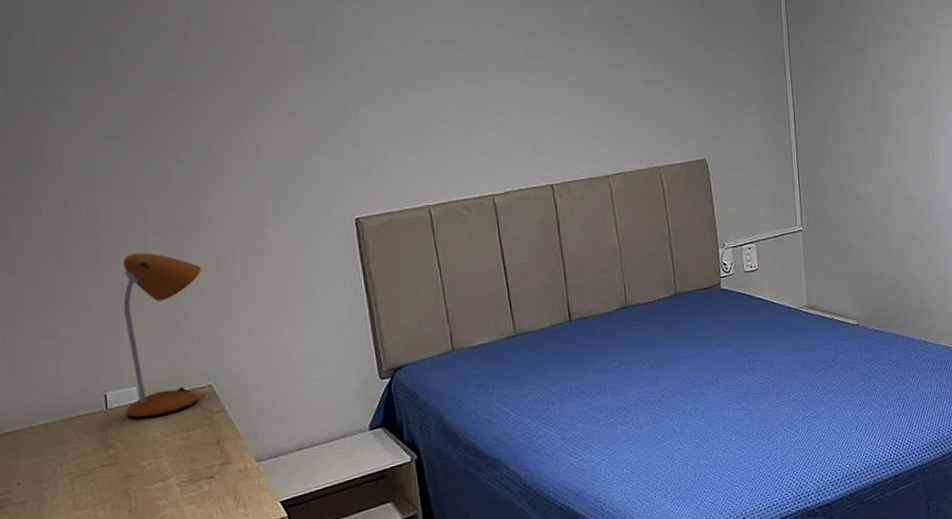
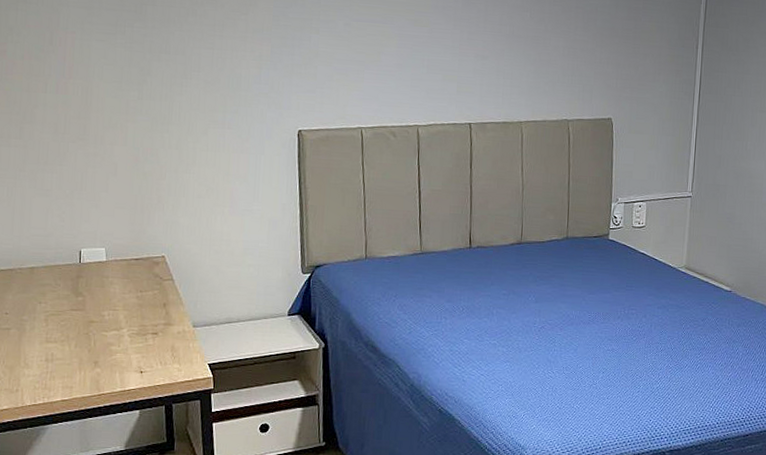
desk lamp: present [122,252,202,419] -> none [95,135,167,276]

